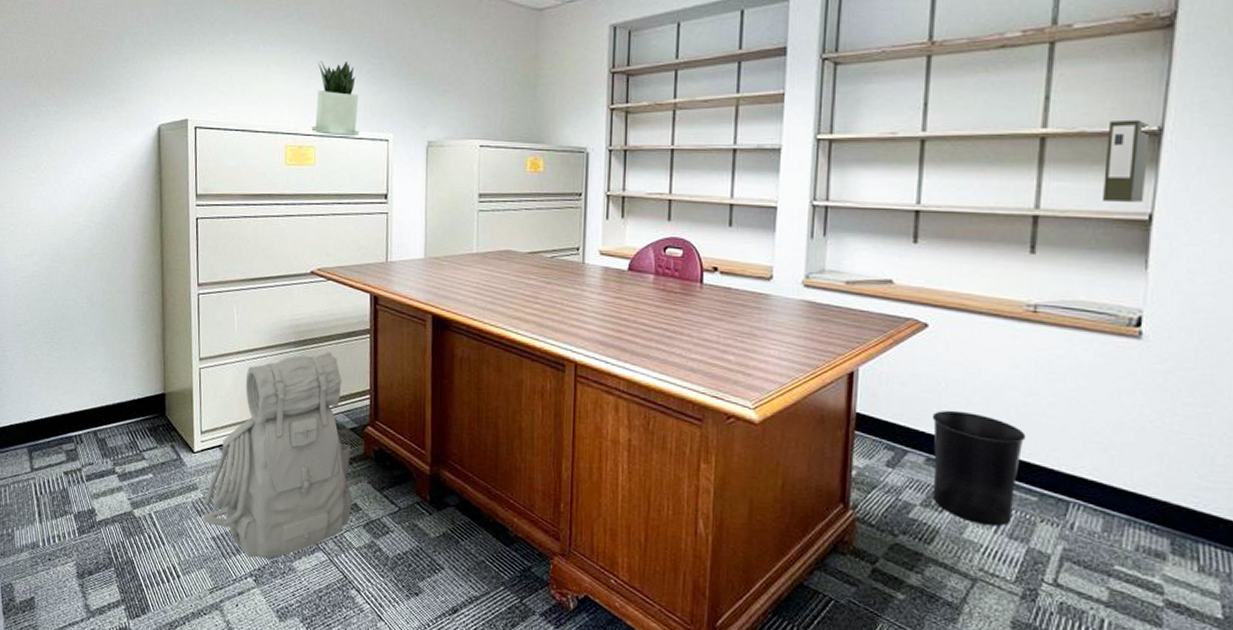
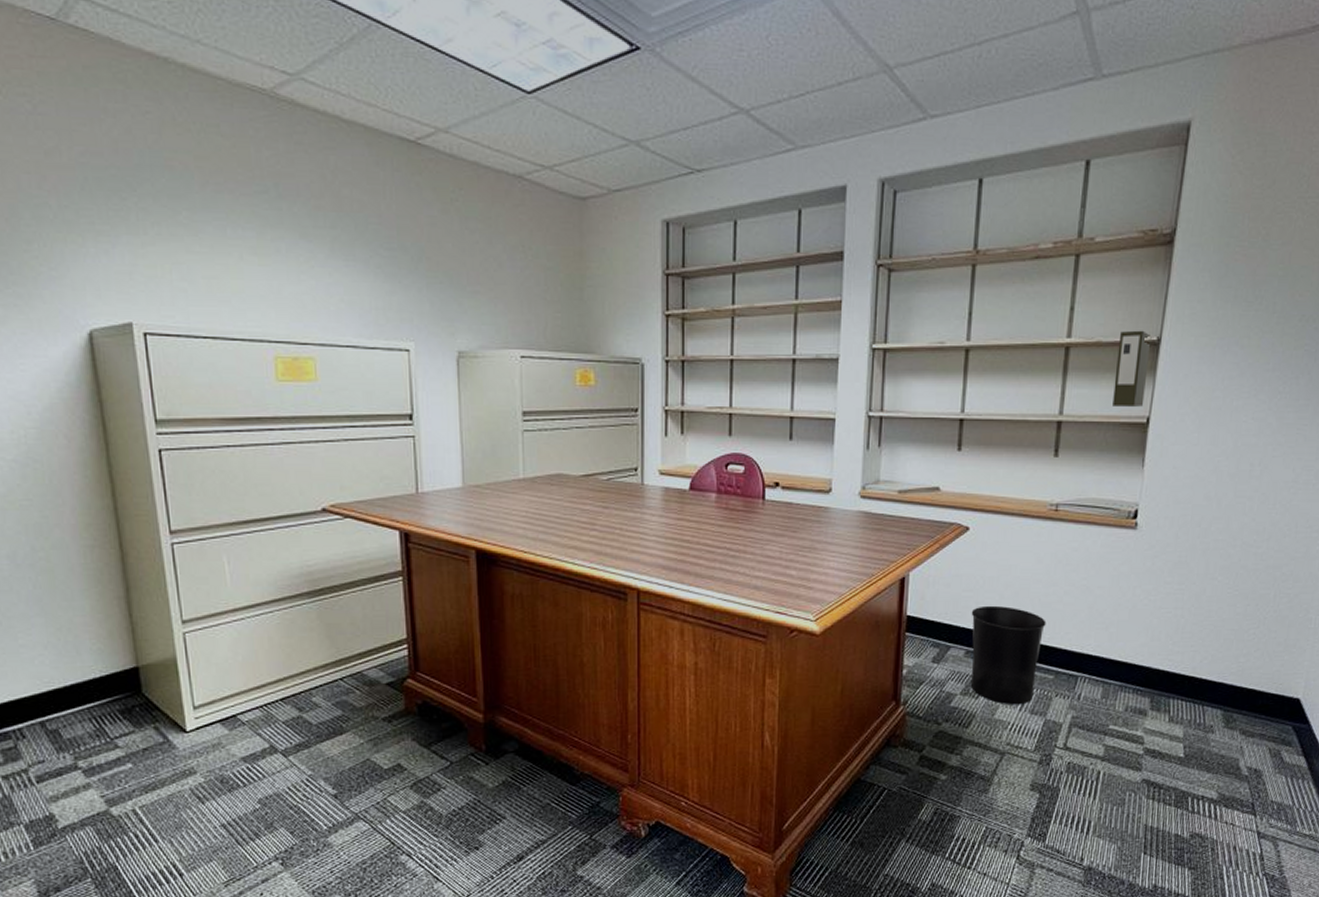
backpack: present [203,352,353,559] -> none [207,601,396,839]
planter: present [311,60,360,137] -> none [307,250,372,346]

